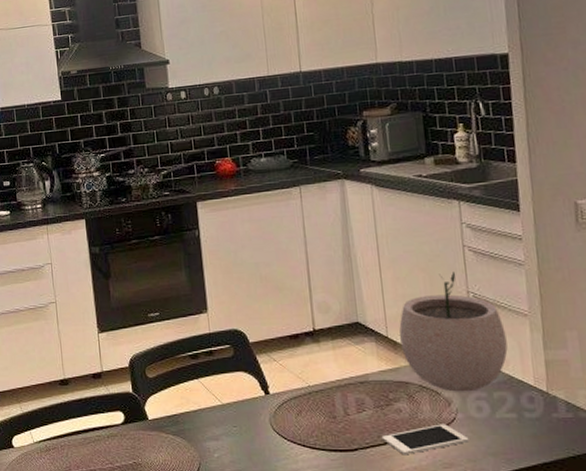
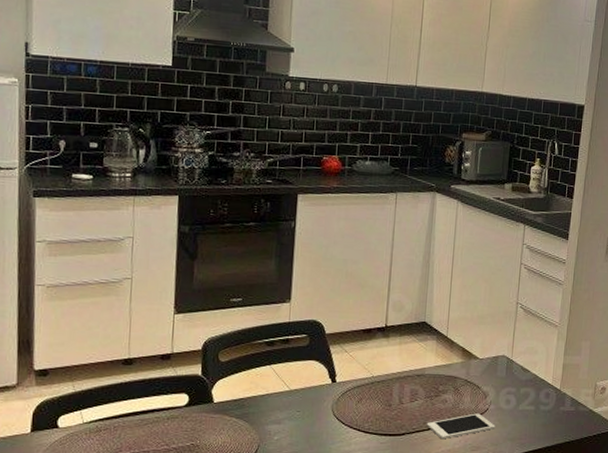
plant pot: present [399,272,508,392] -> none [456,285,539,387]

